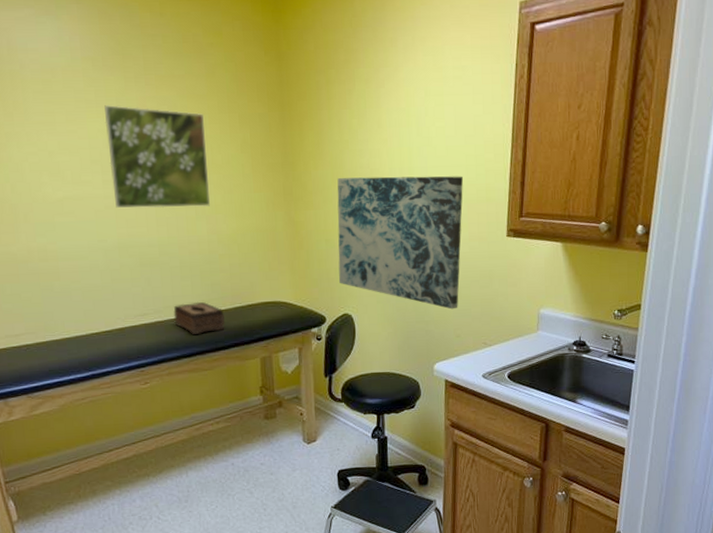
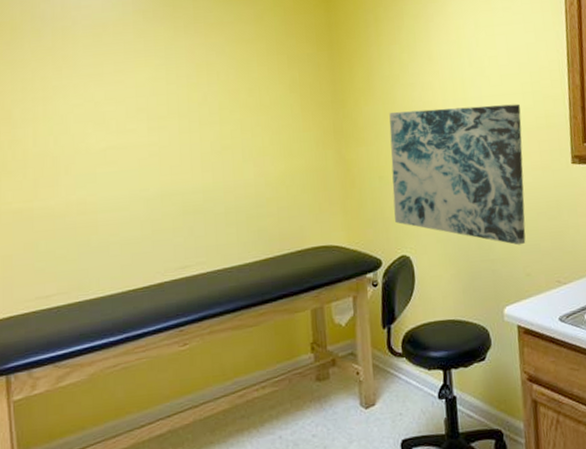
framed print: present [104,105,210,208] -> none [152,54,257,155]
tissue box: present [173,301,225,334] -> none [217,250,272,286]

